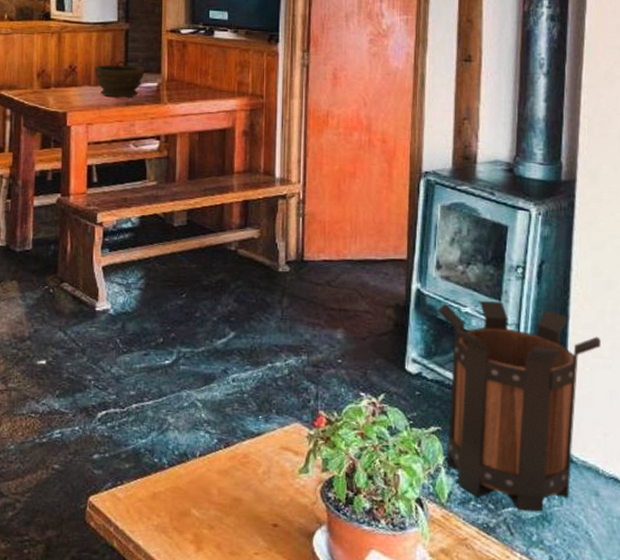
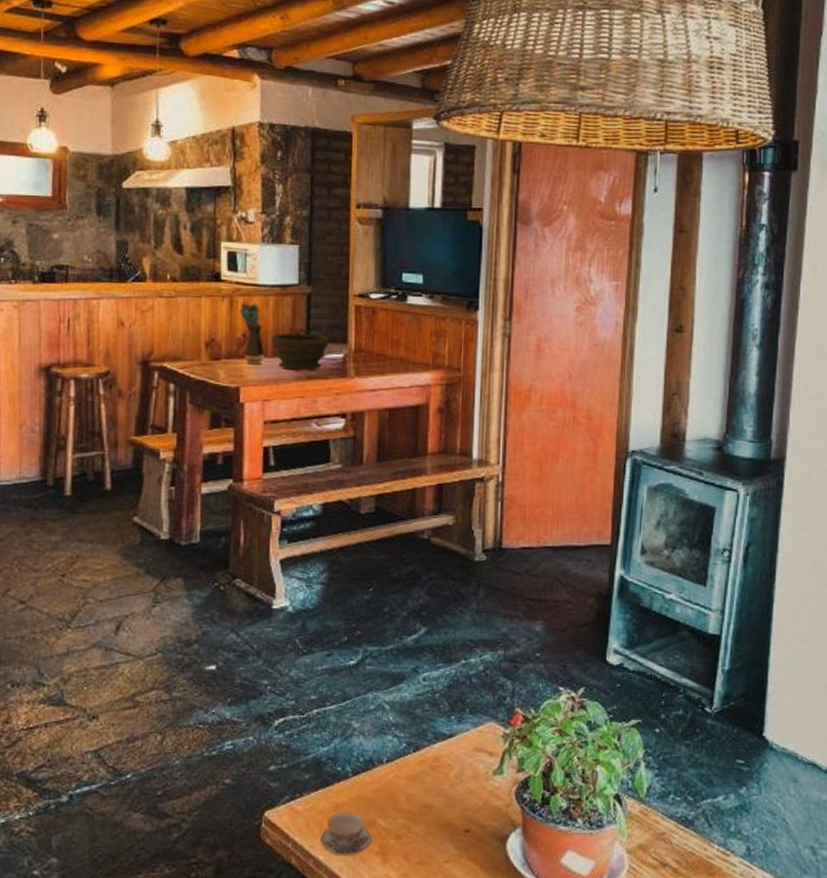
vase: none [66,36,89,92] -> present [239,300,265,365]
teacup: none [139,500,187,543] -> present [319,812,372,856]
decorative basket: present [437,300,601,511] -> none [641,586,804,801]

